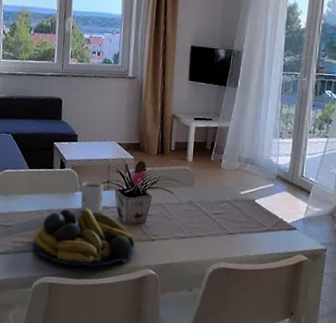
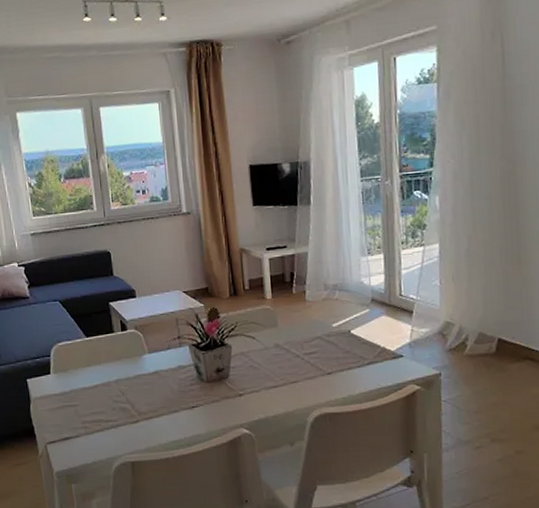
fruit bowl: present [32,208,136,268] -> none [105,371,222,439]
mug: present [81,181,104,214] -> none [149,339,177,377]

